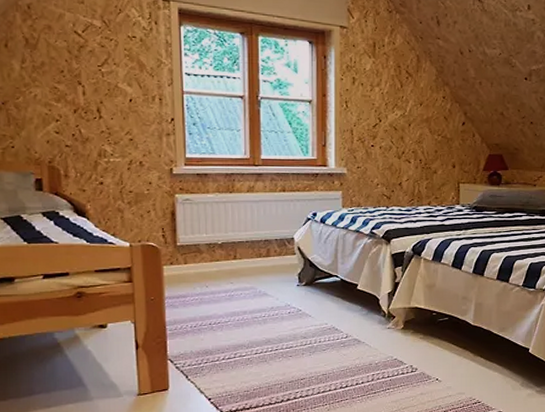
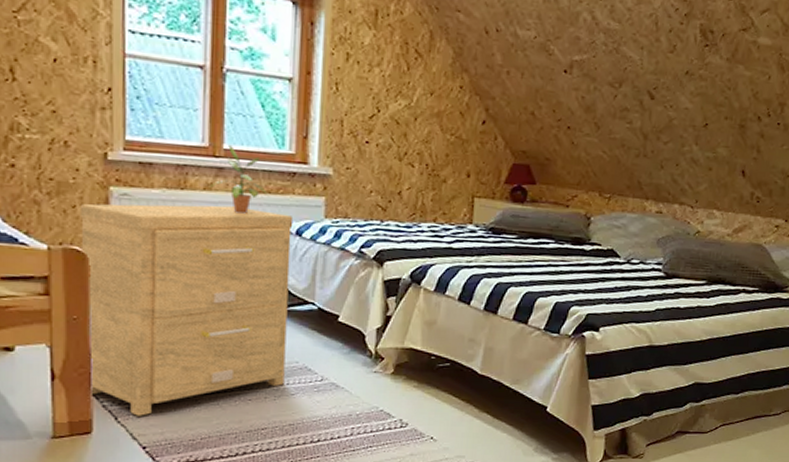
side table: none [153,203,318,374] -> present [79,203,294,416]
potted plant: none [251,155,298,208] -> present [209,144,269,214]

